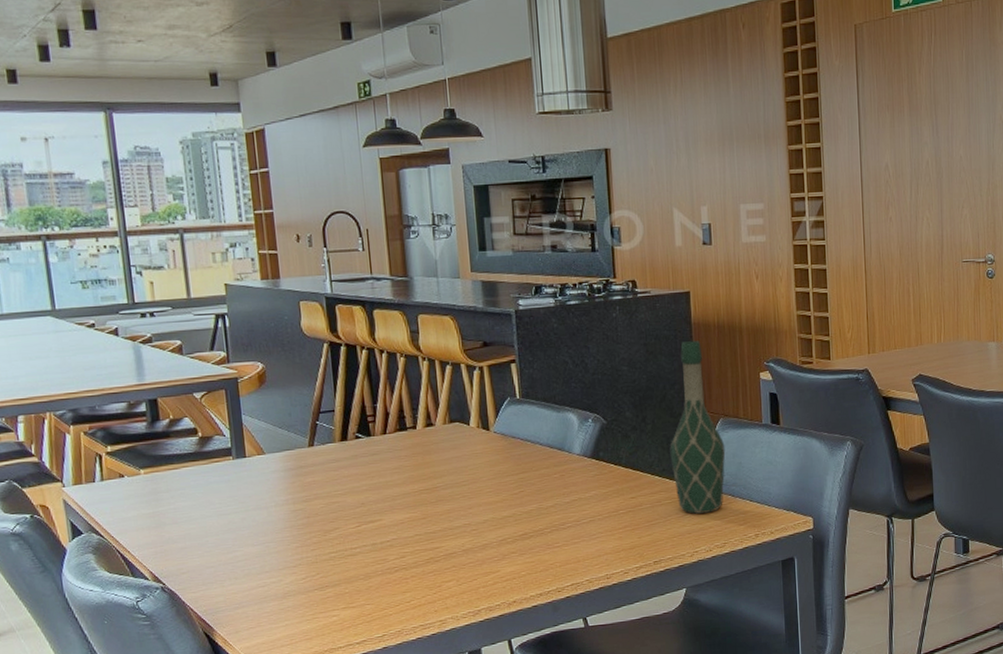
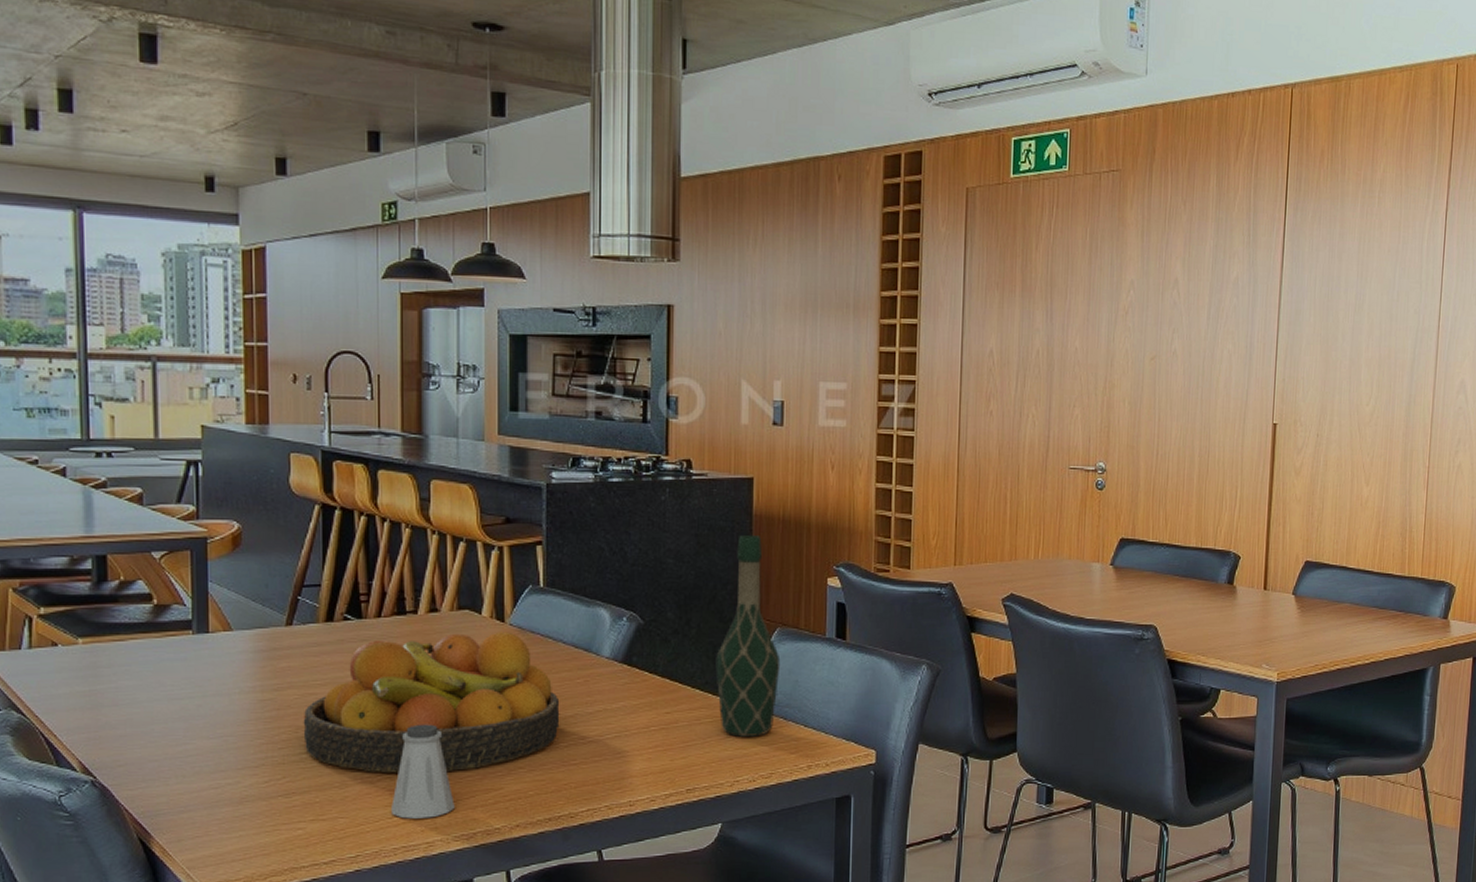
fruit bowl: none [329,438,543,565] -> present [303,632,560,774]
saltshaker: none [408,521,461,602] -> present [391,724,455,819]

